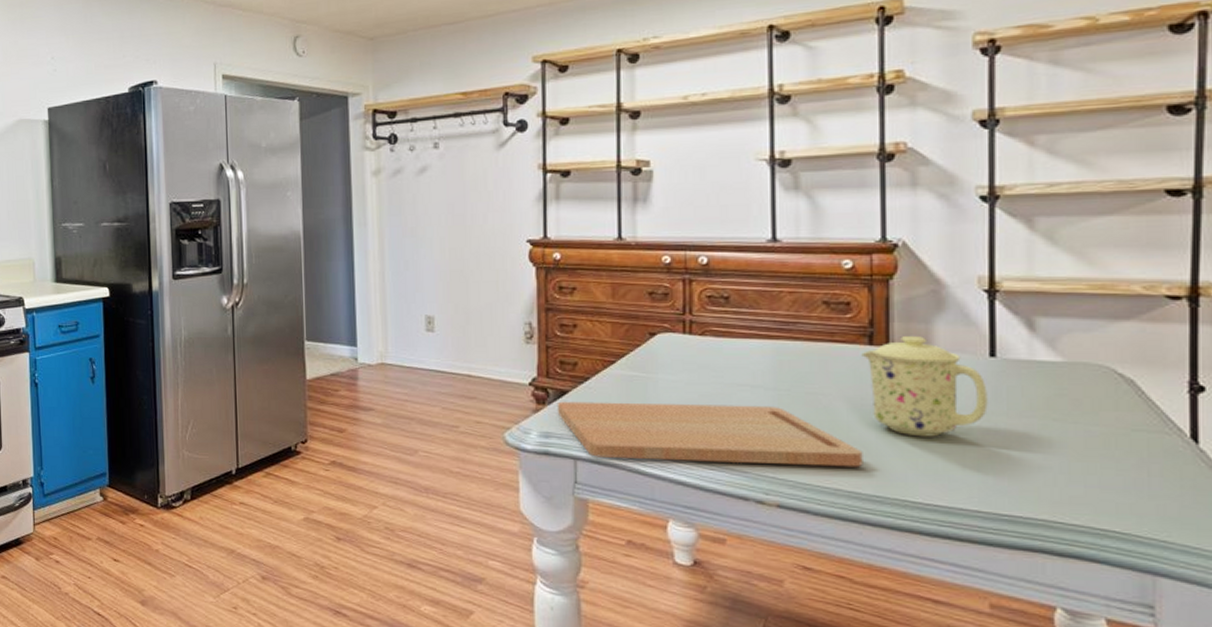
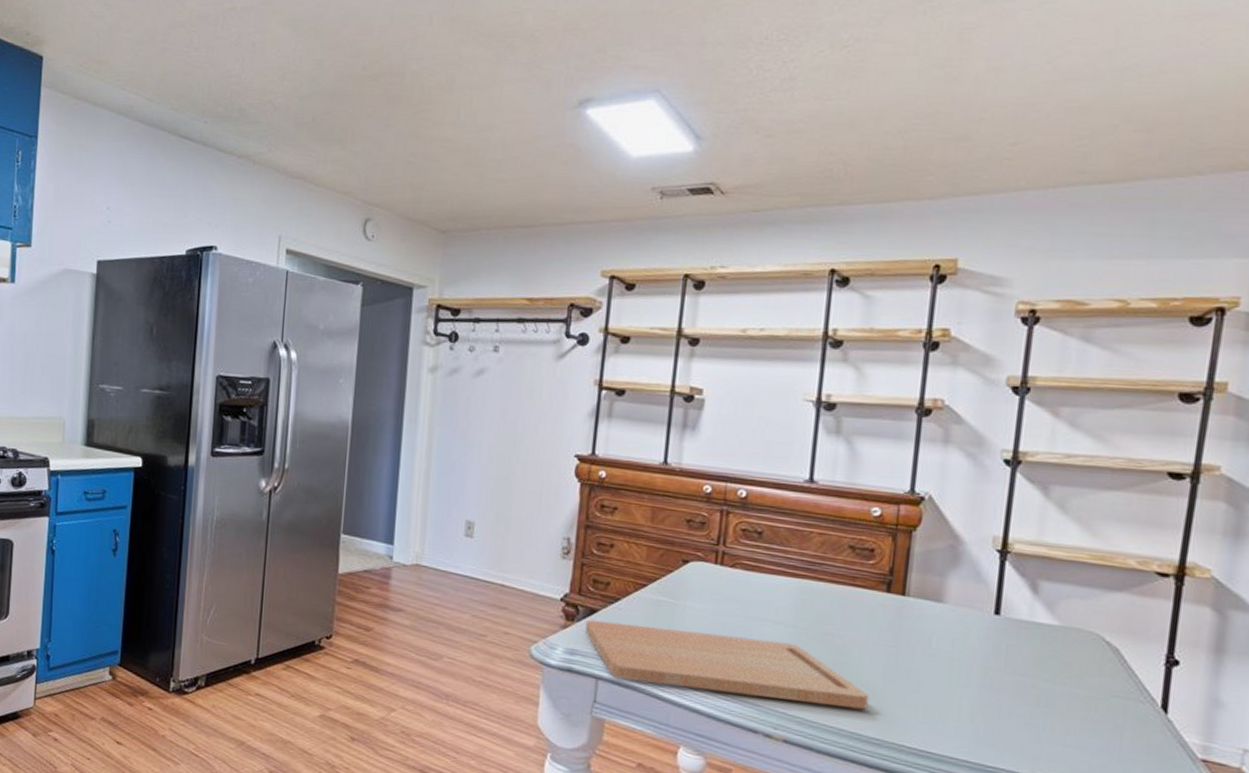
mug: present [861,335,988,437] -> none [878,586,989,687]

